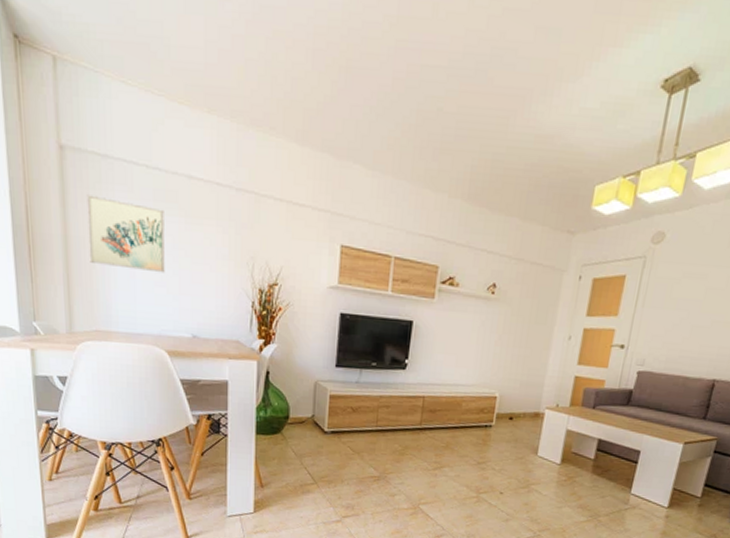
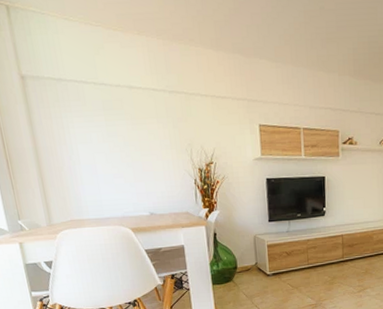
wall art: present [87,195,165,273] -> none [48,112,121,167]

